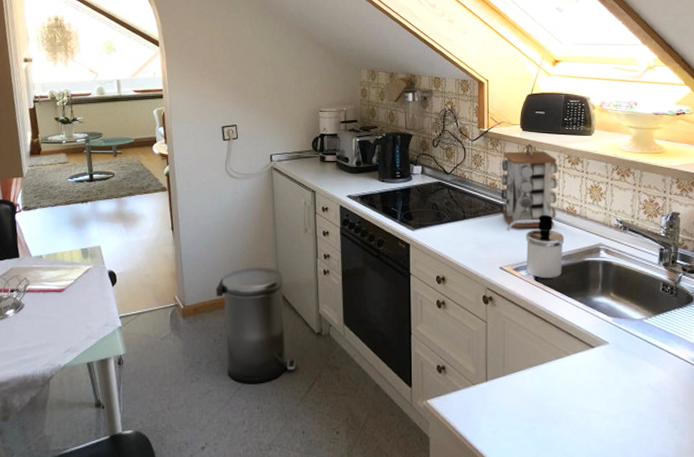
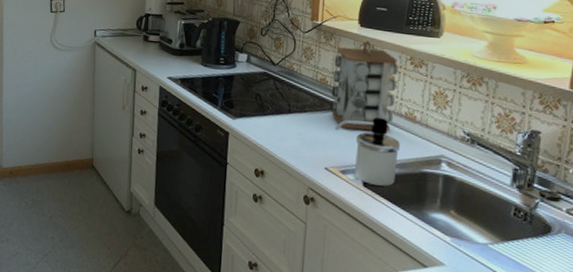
pedal bin: present [216,267,297,384] -> none [31,138,105,254]

